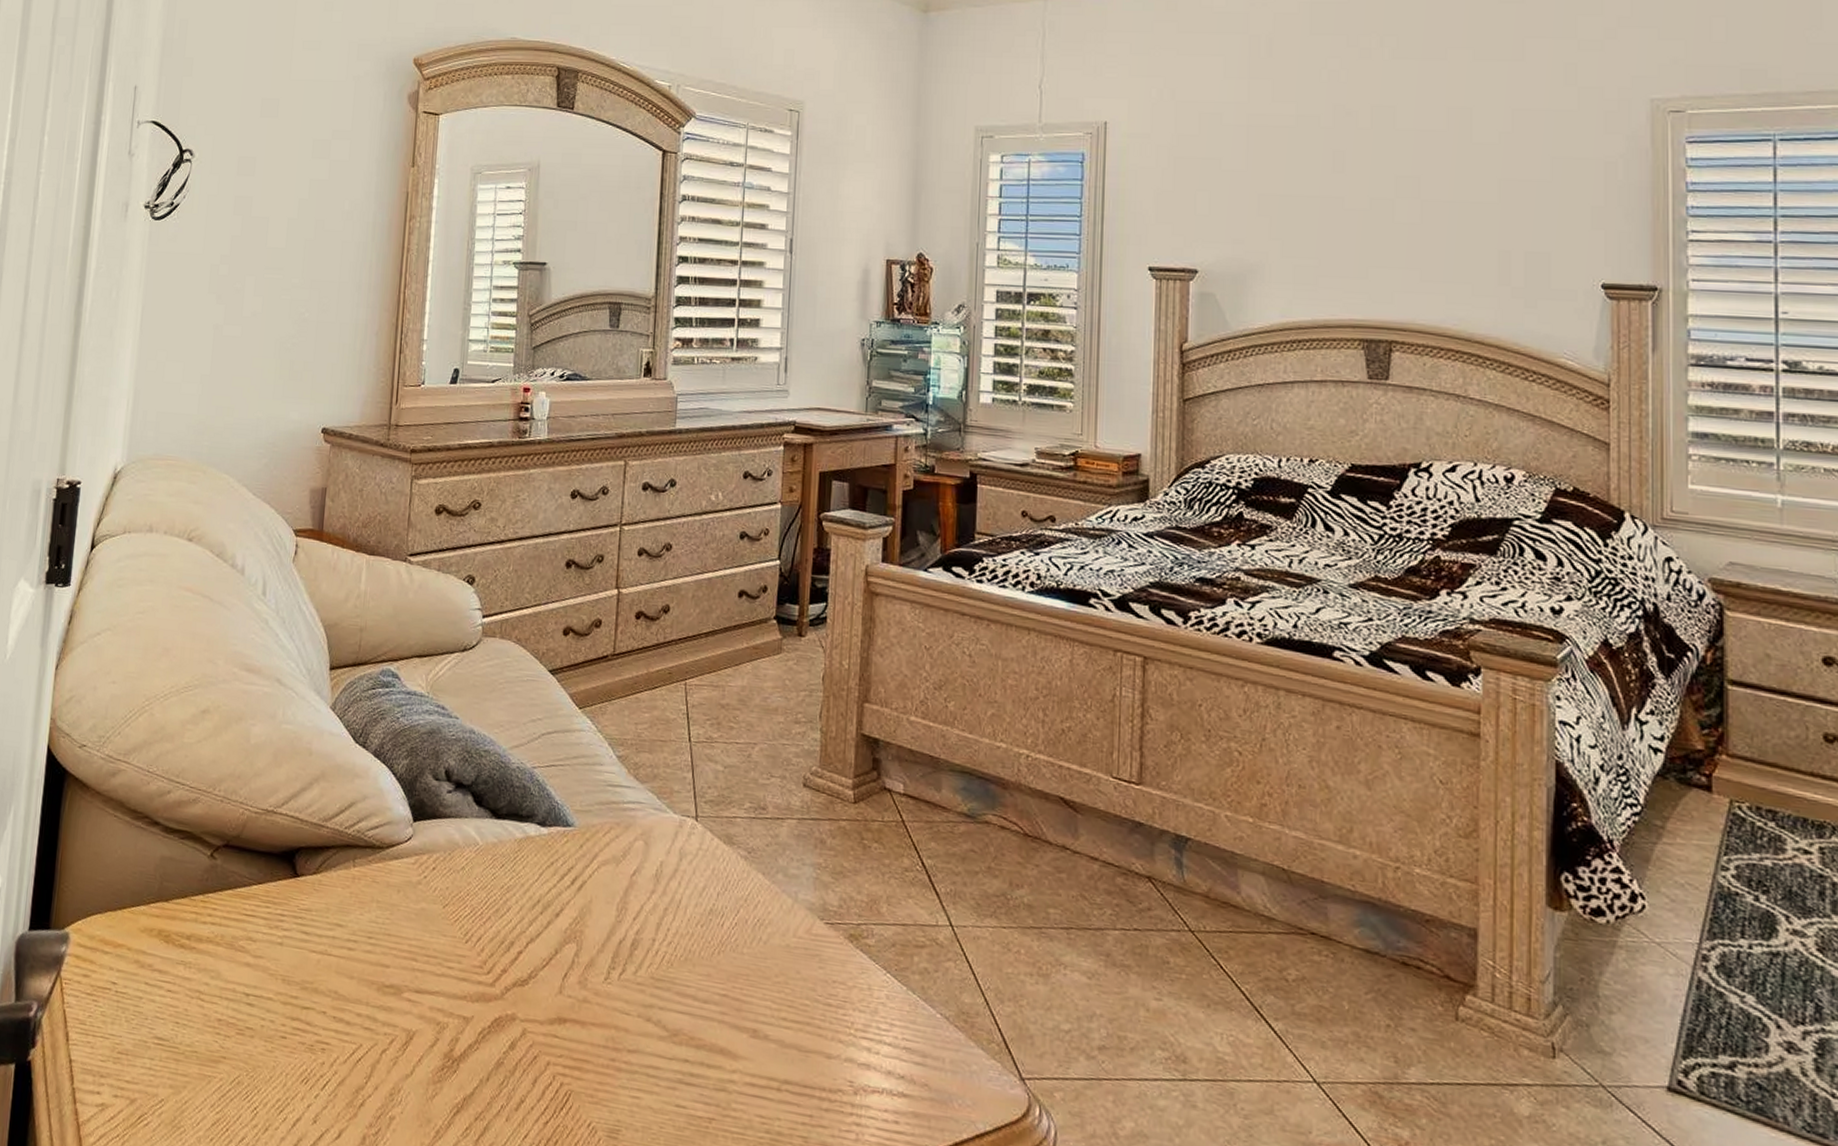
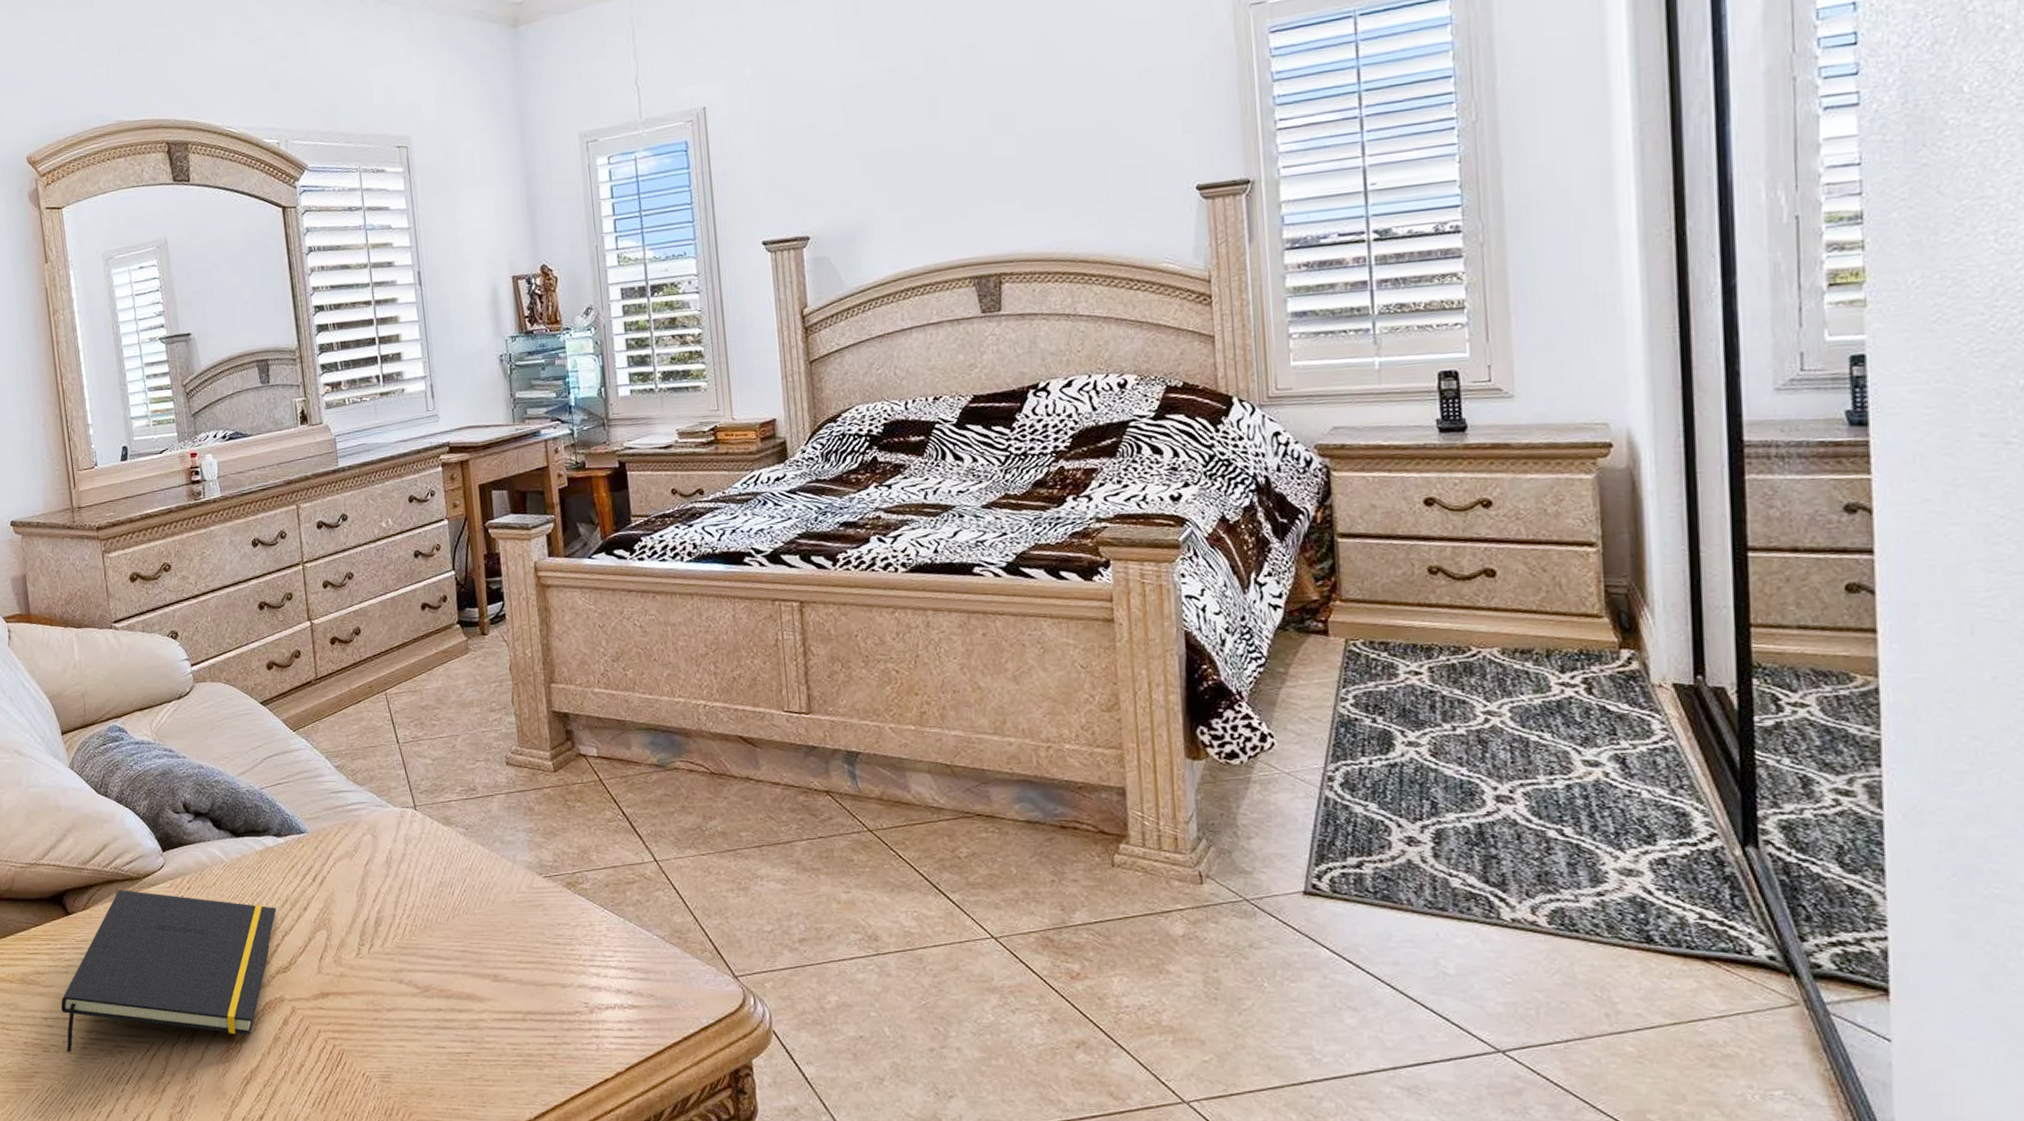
notepad: none [263,857,526,1055] -> present [60,890,277,1052]

